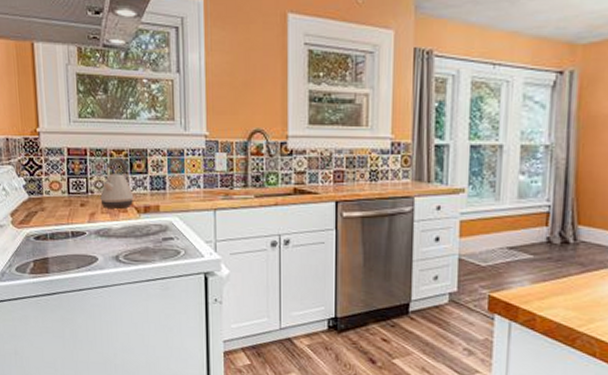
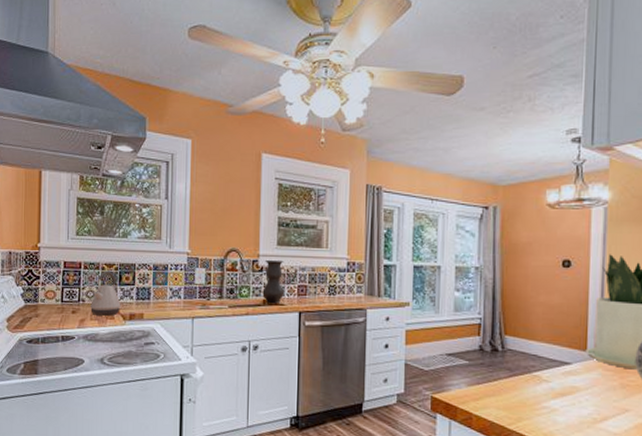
vase: none [293,142,317,191] -> present [262,261,284,303]

